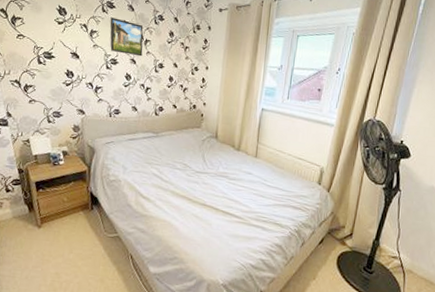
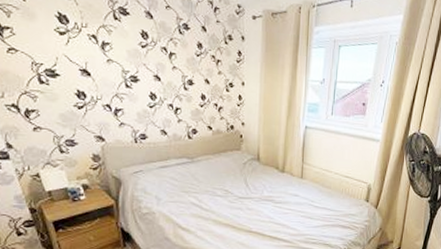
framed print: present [109,17,144,57] -> none [124,26,168,73]

